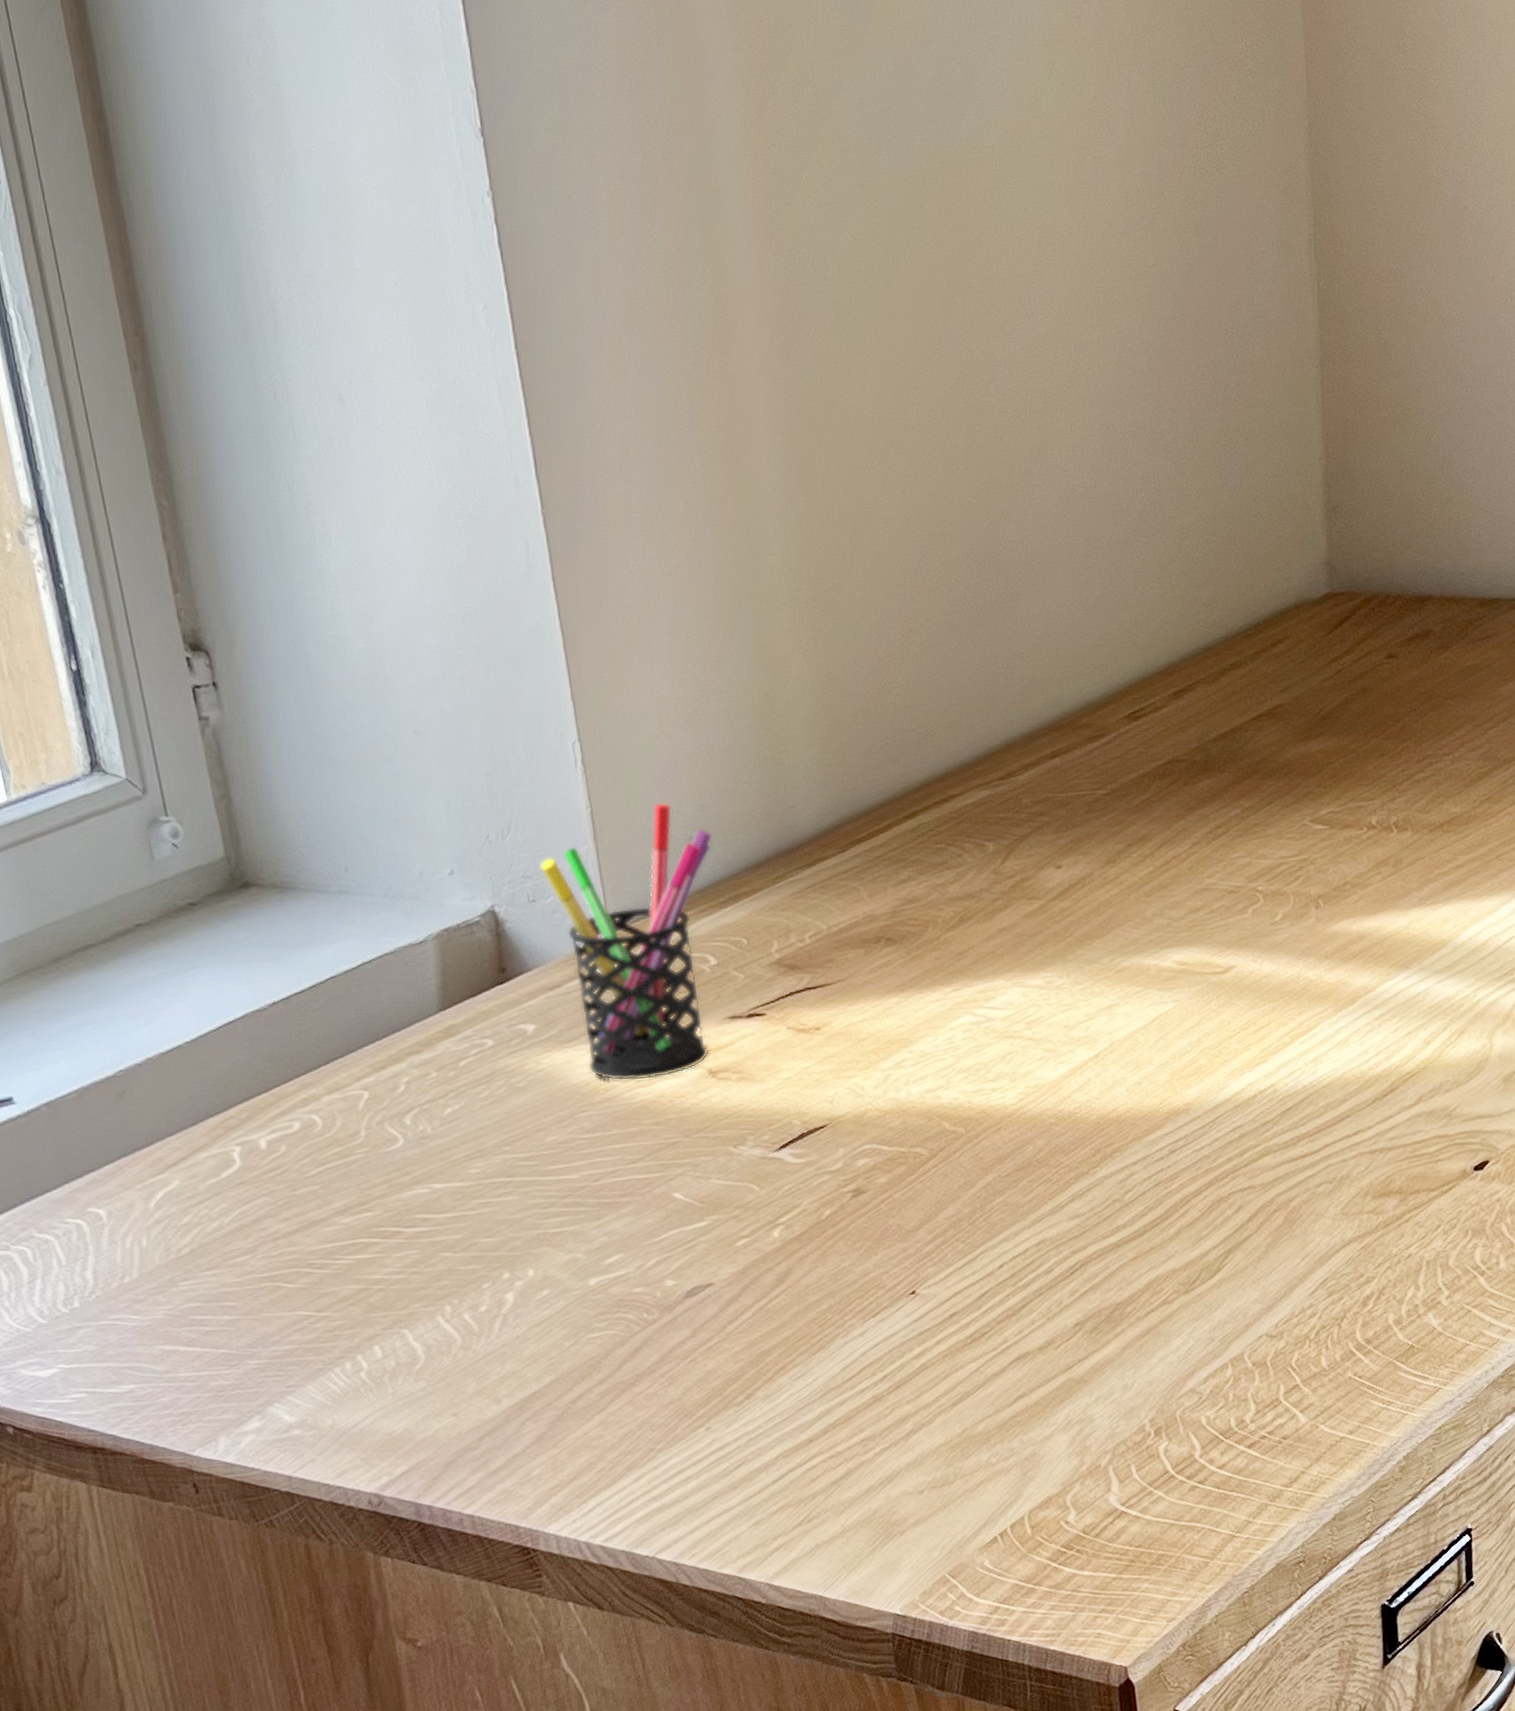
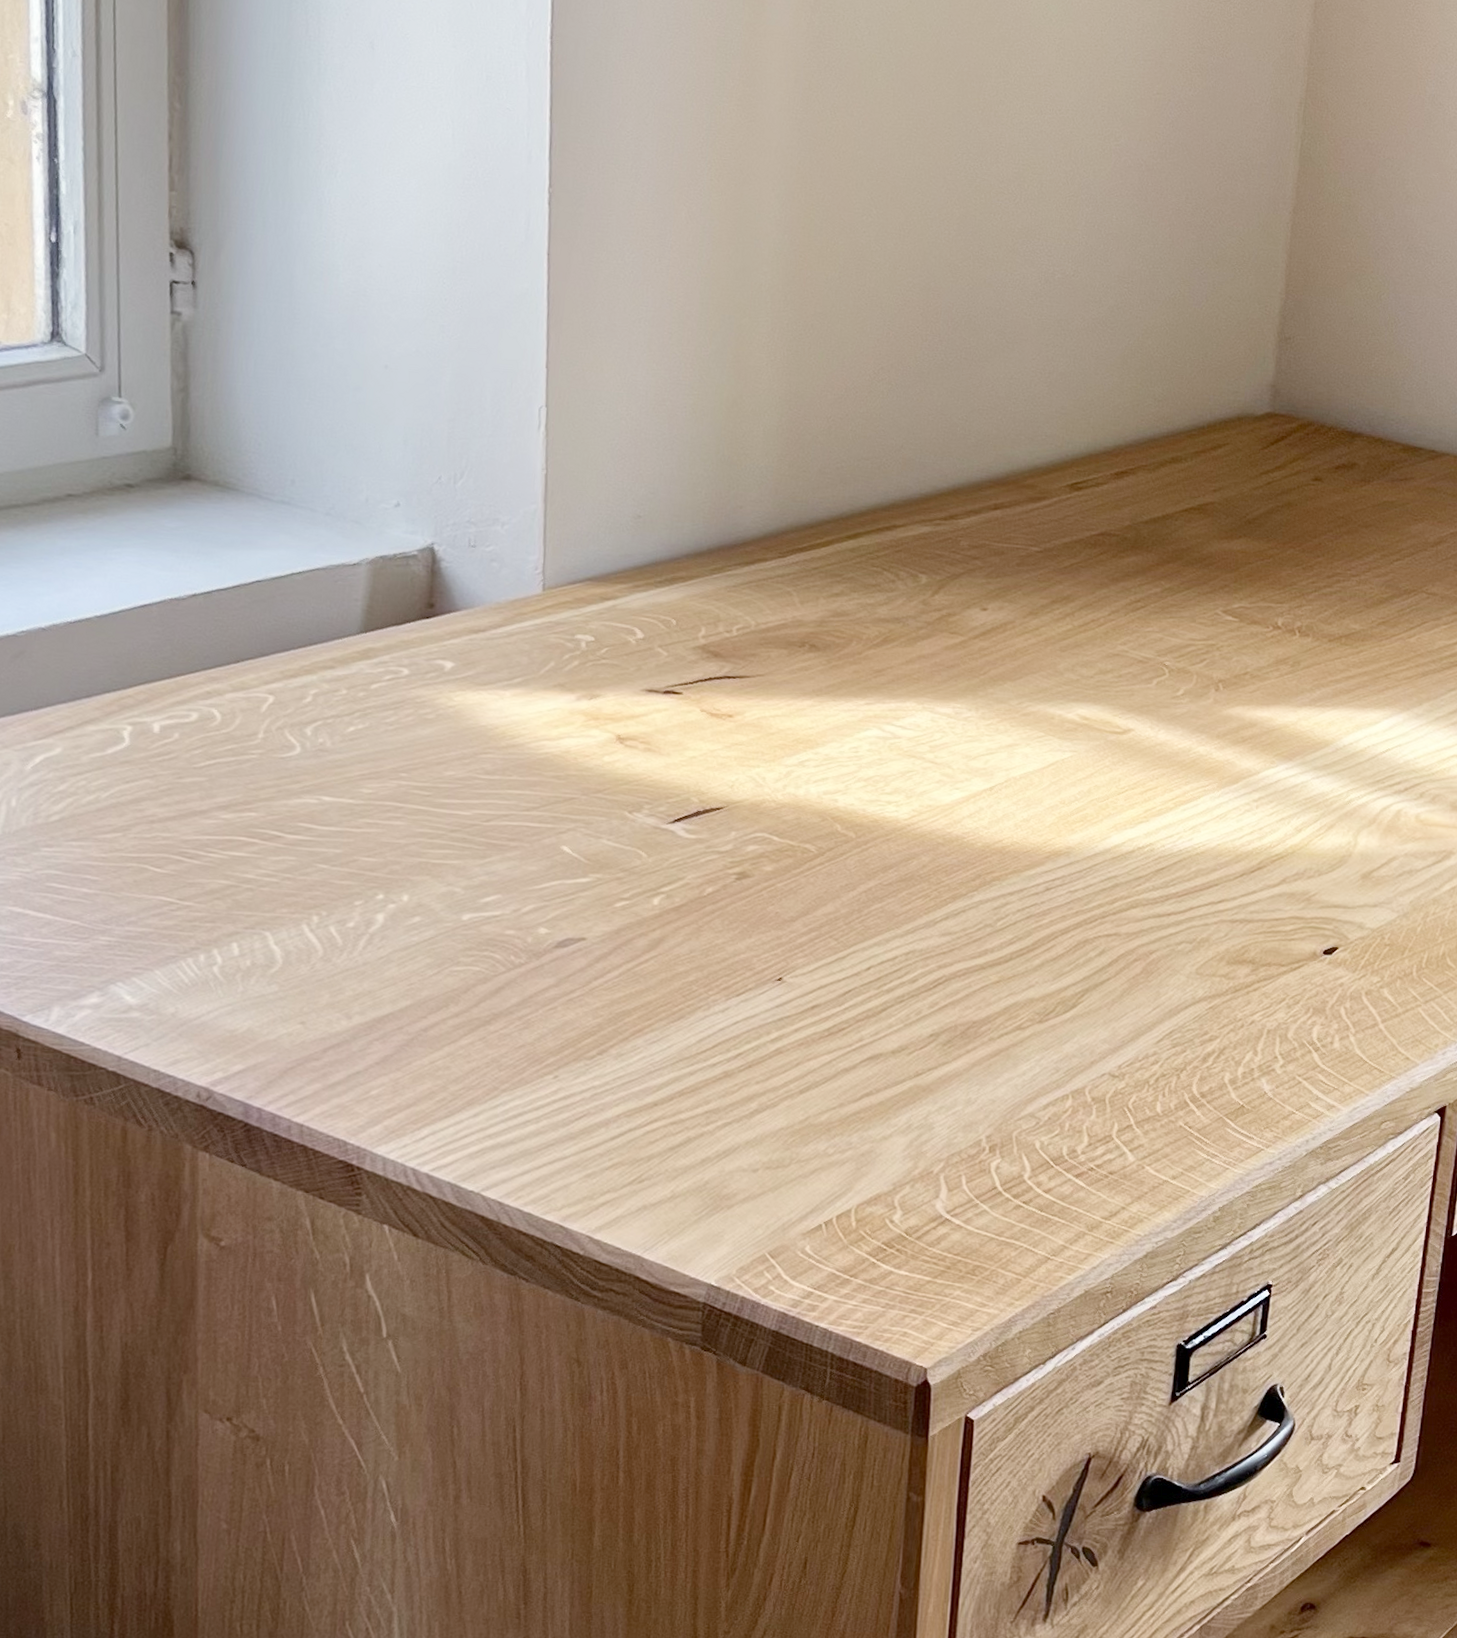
pen holder: present [539,802,713,1081] -> none [485,478,660,735]

